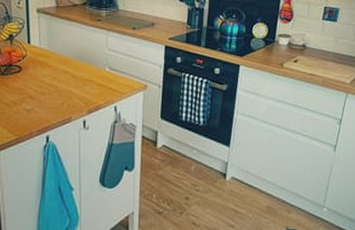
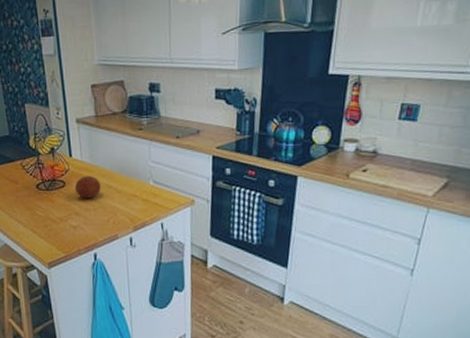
fruit: none [30,61,57,83] -> present [74,175,101,199]

